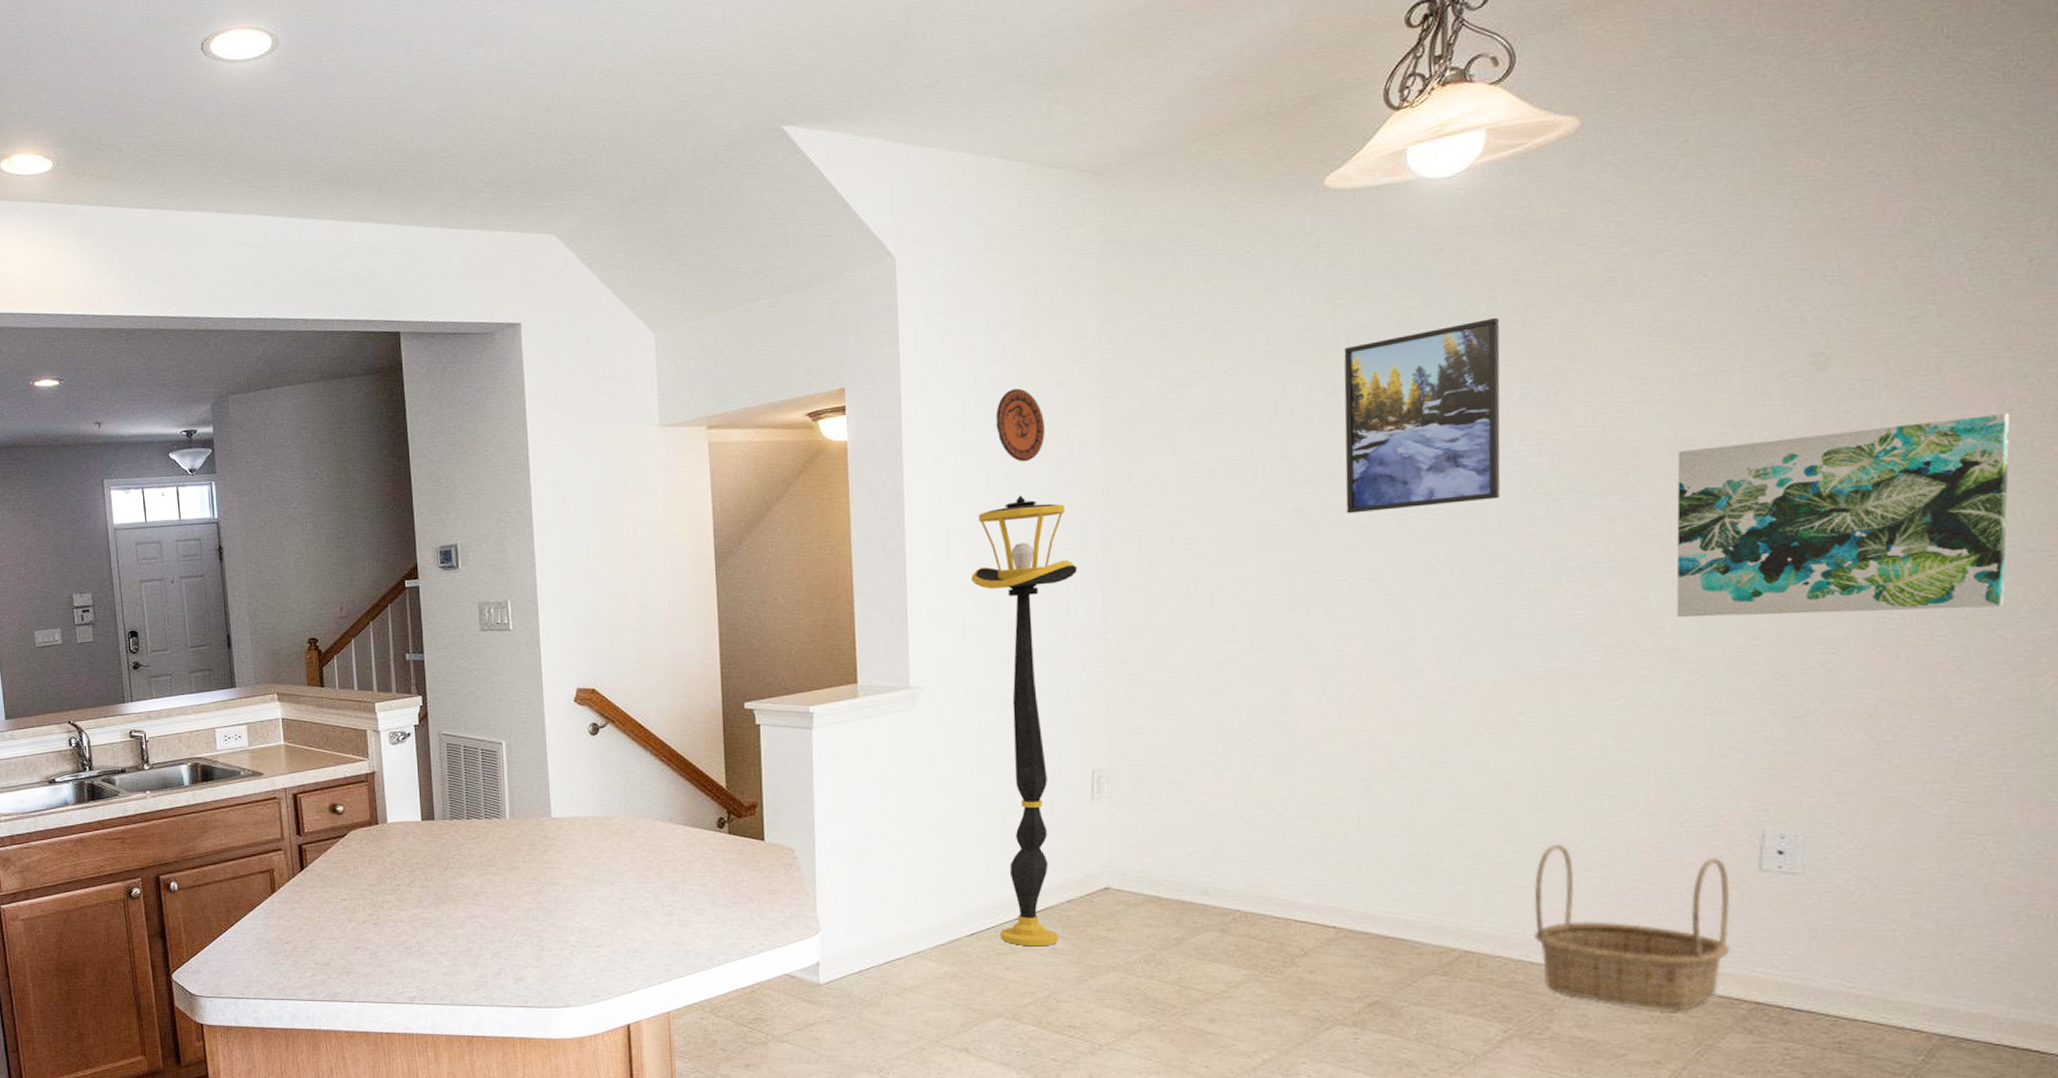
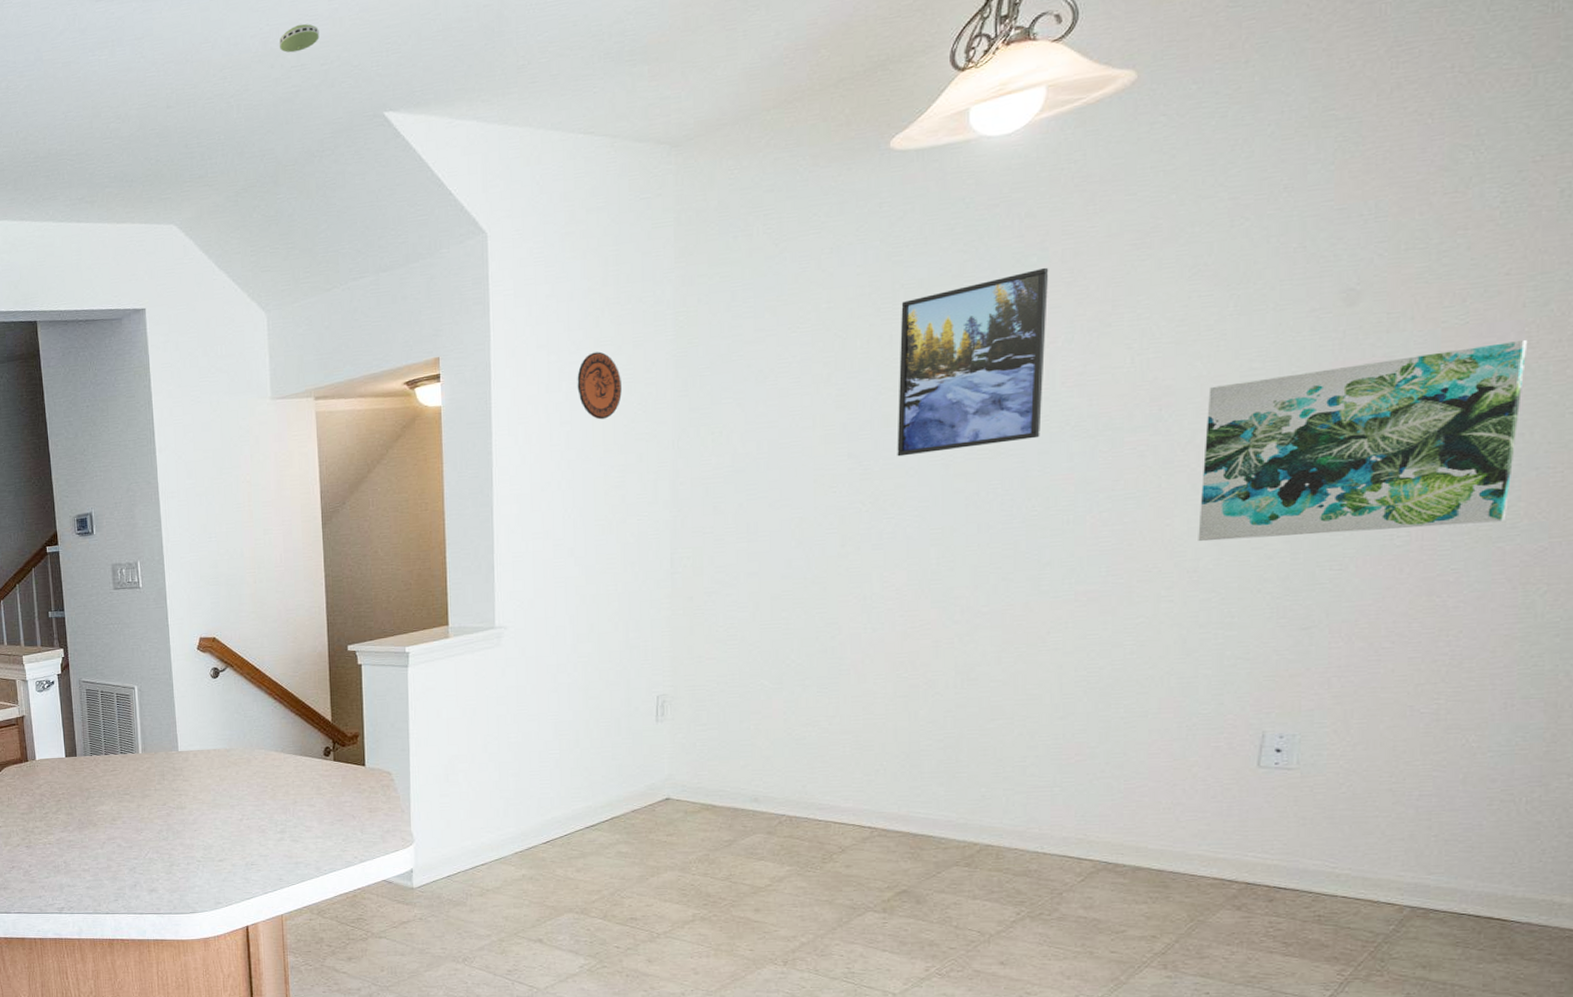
smoke detector: none [670,31,713,61] -> present [280,23,319,53]
floor lamp: present [970,494,1077,947] -> none [551,450,648,851]
basket: present [1534,845,1731,1010] -> none [1049,749,1230,892]

